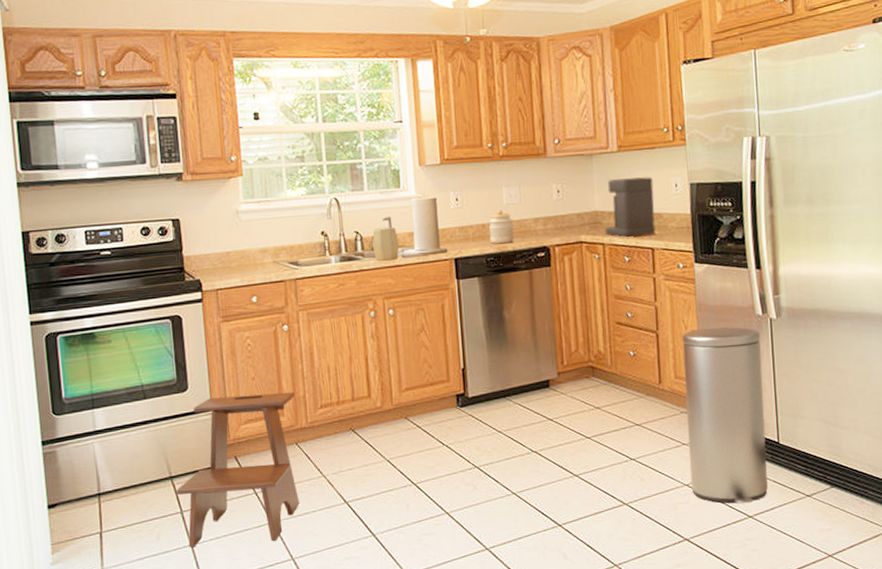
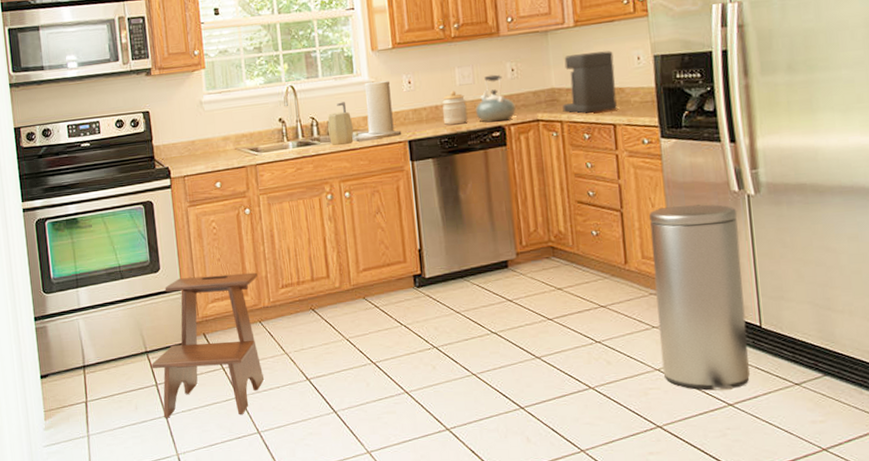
kettle: none [521,195,561,243] -> present [475,74,516,123]

